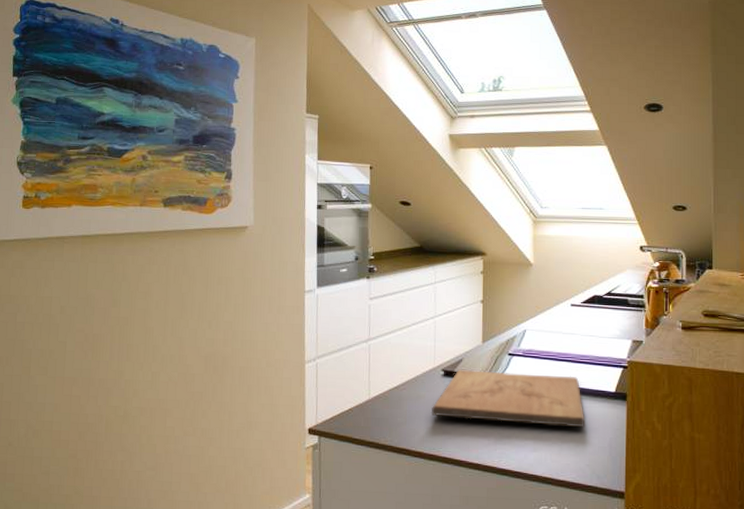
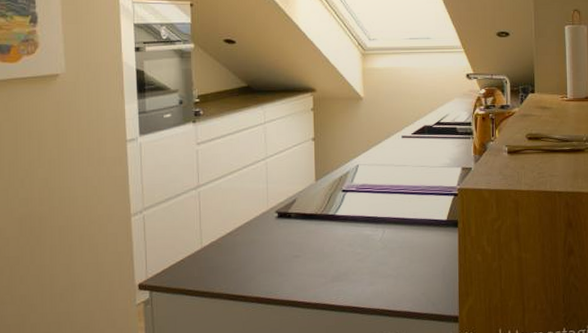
cutting board: present [431,369,585,428] -> none [266,207,420,260]

